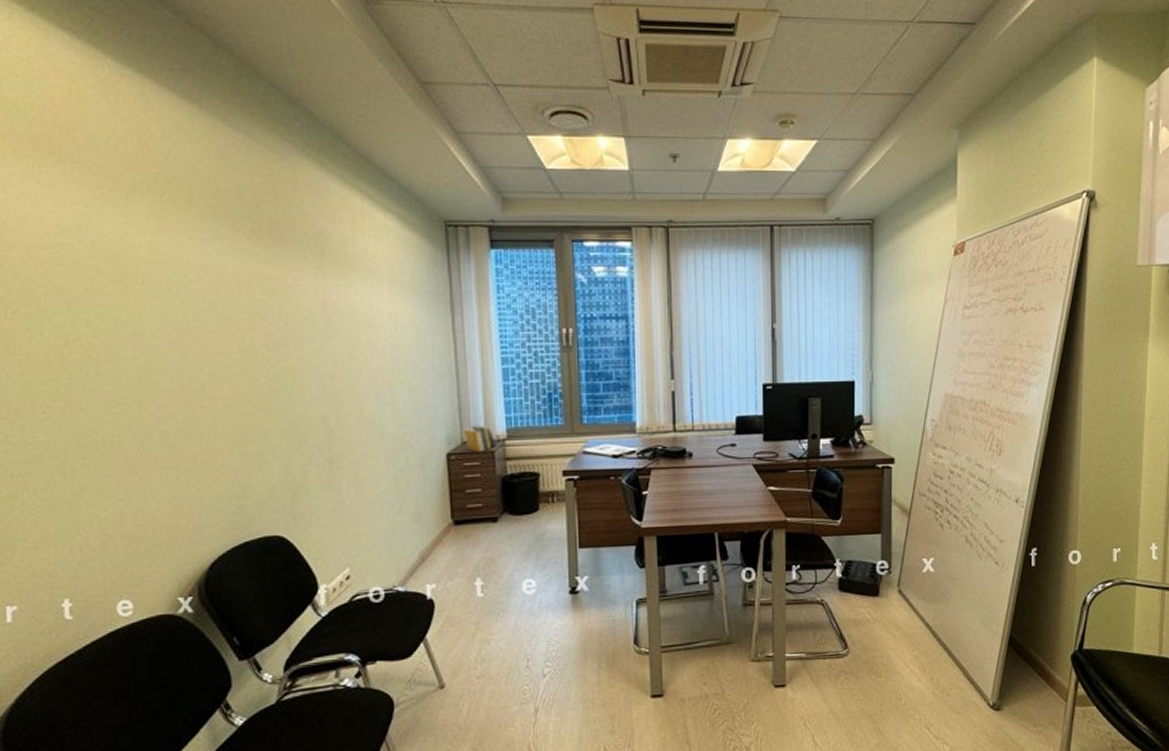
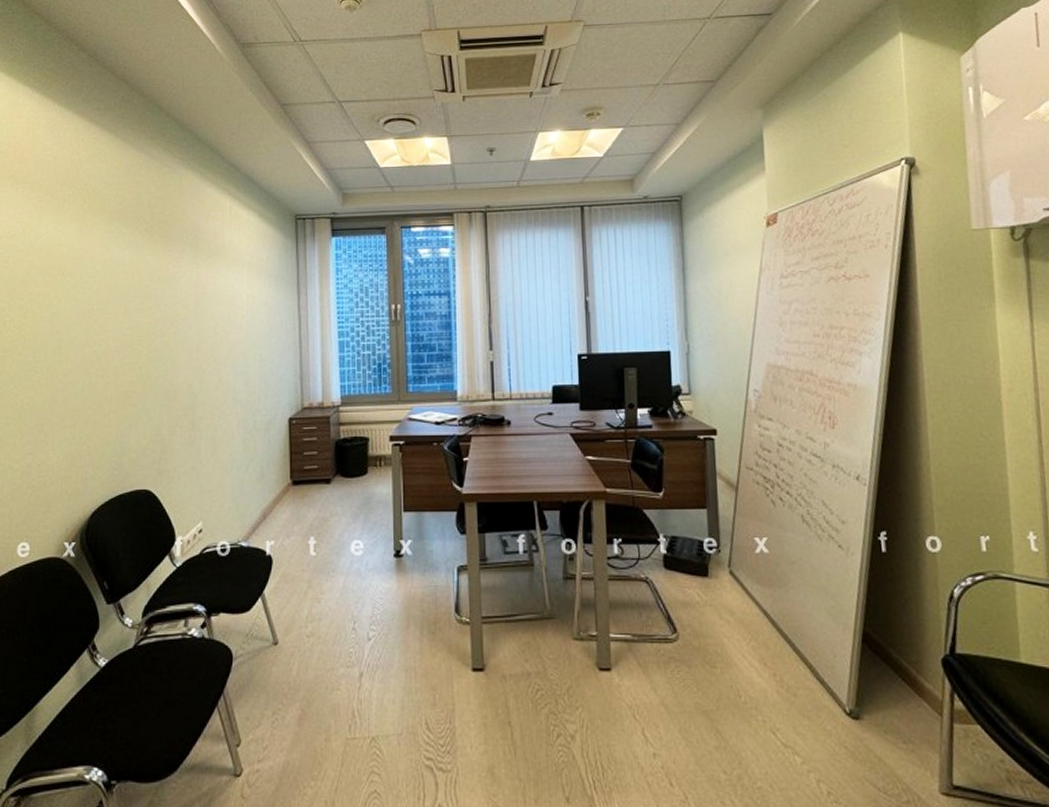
books: present [463,425,497,454] -> none [303,392,332,419]

